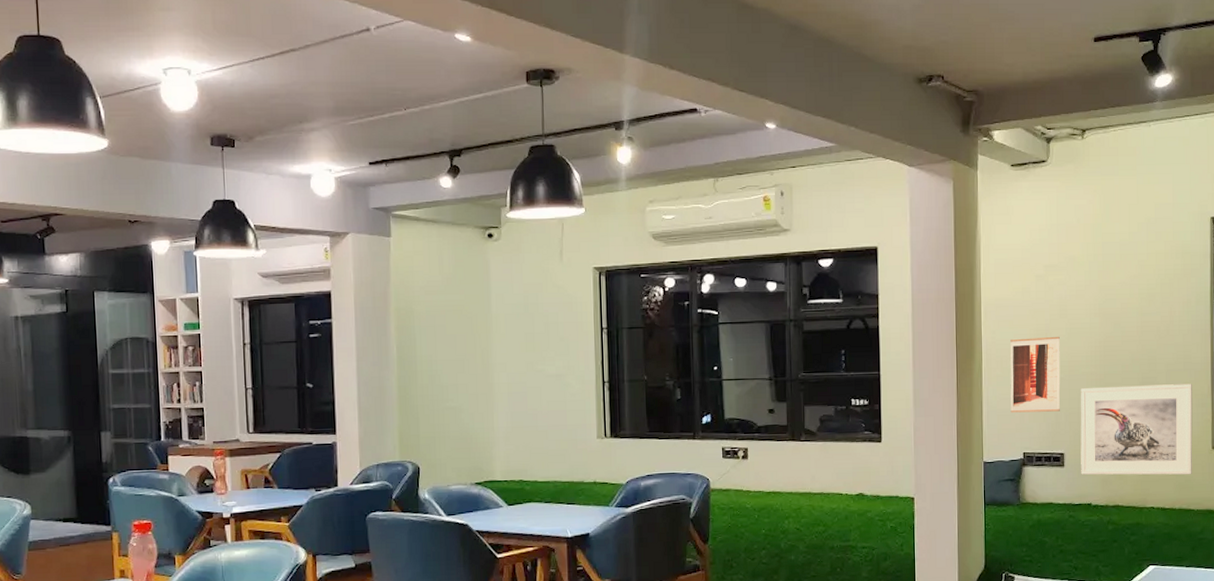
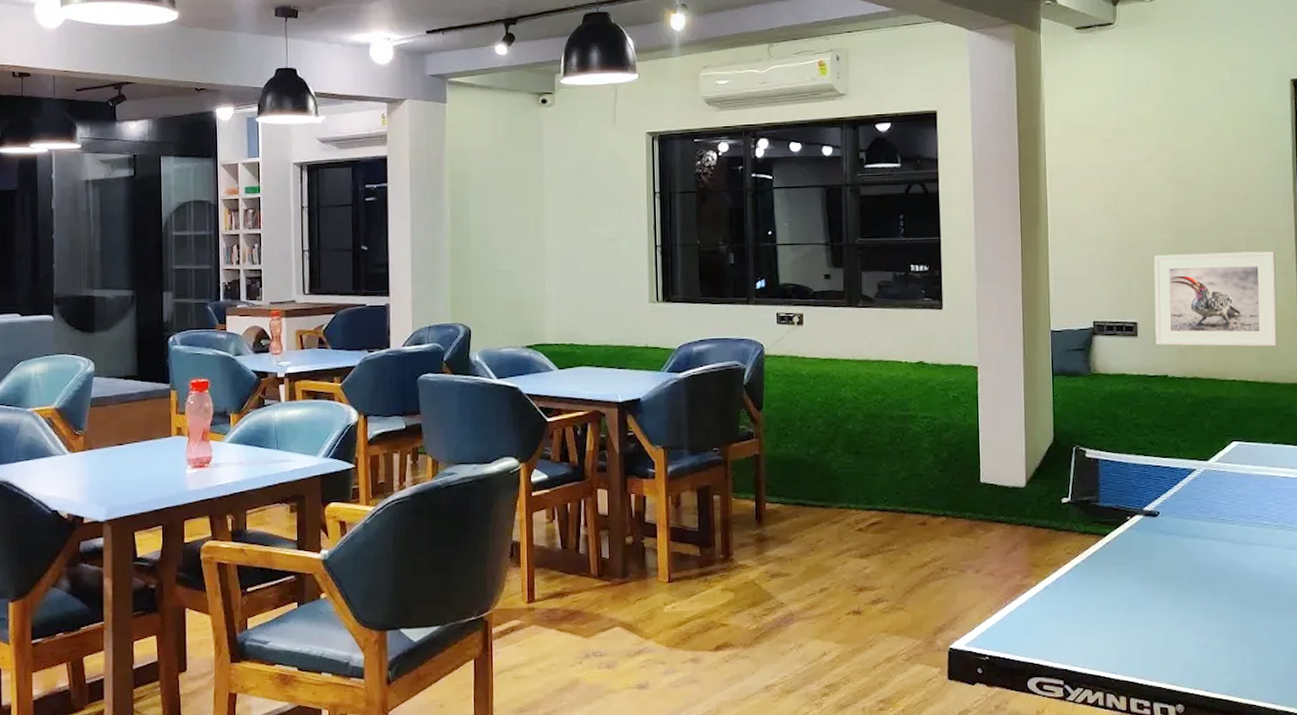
wall art: present [1010,336,1061,413] -> none [1078,201,1132,280]

